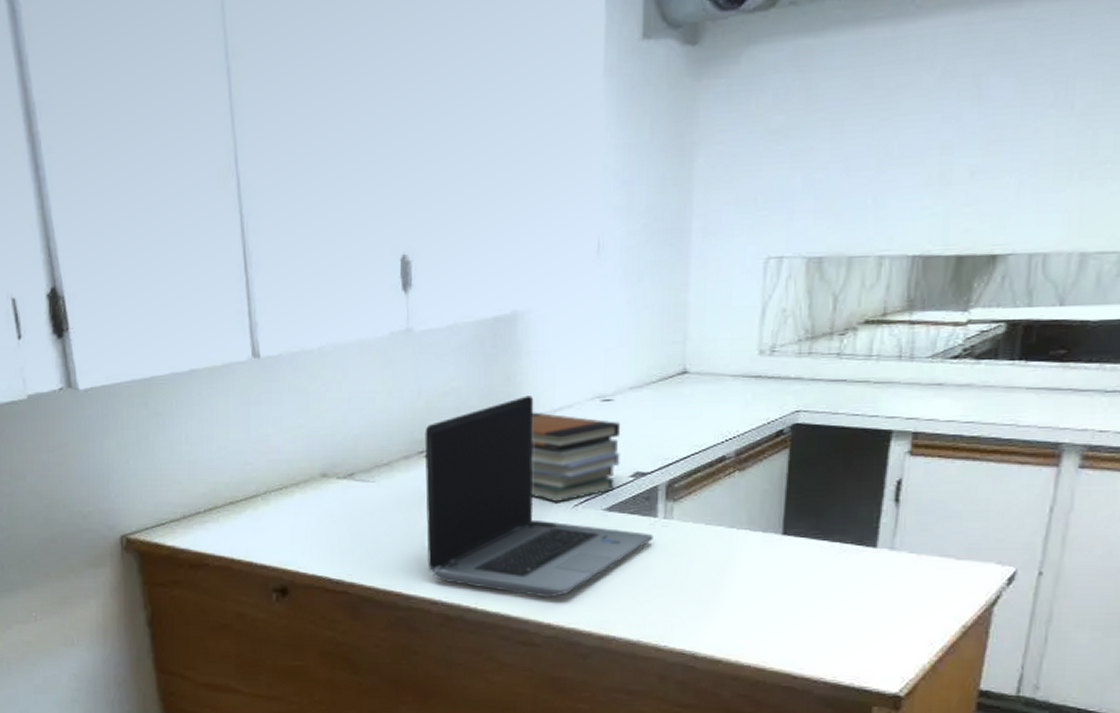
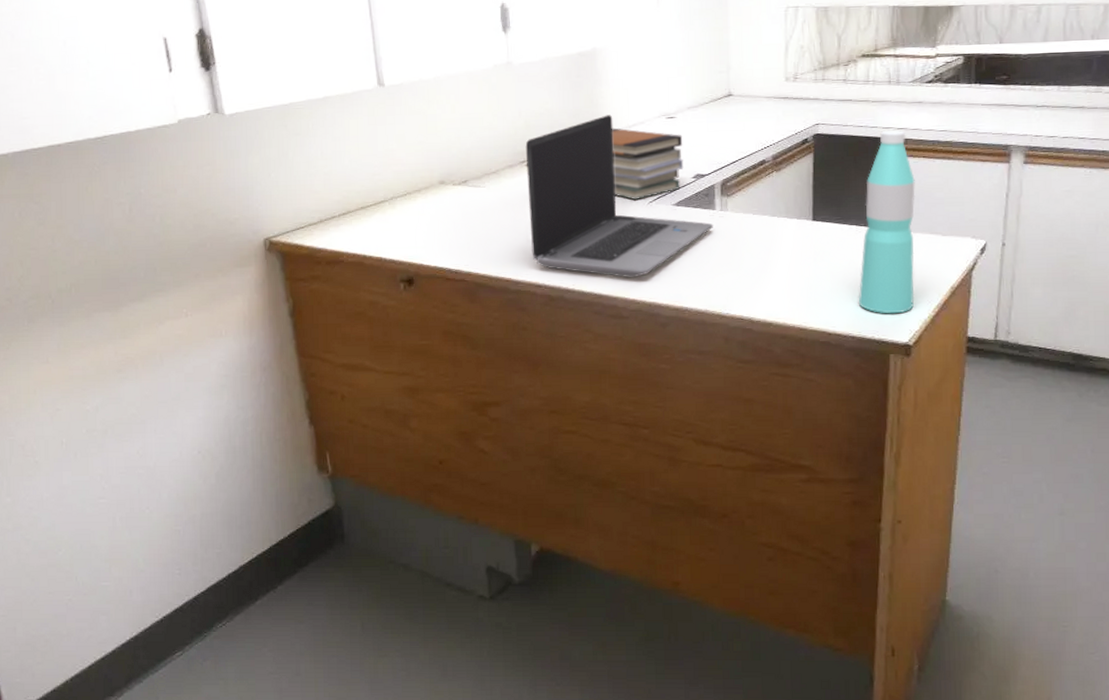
water bottle: none [836,420,925,657] -> present [858,130,915,314]

